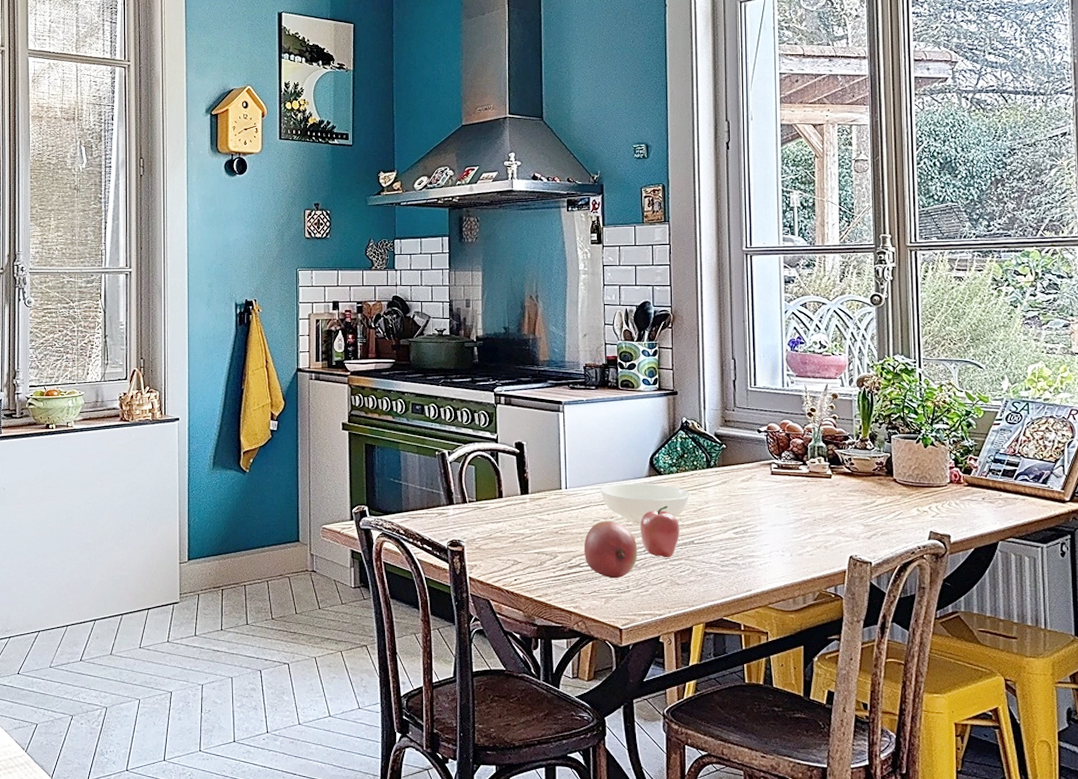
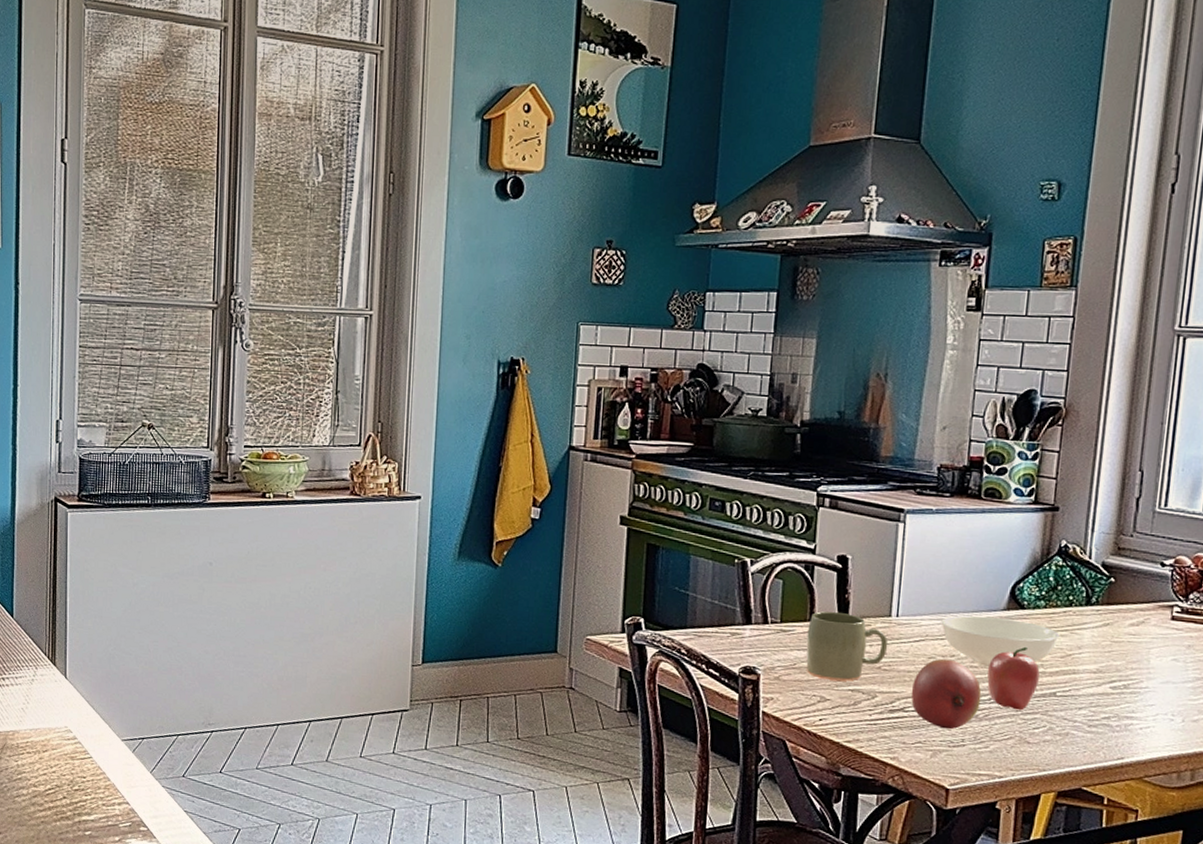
mug: none [498,489,562,545] -> present [805,611,888,681]

